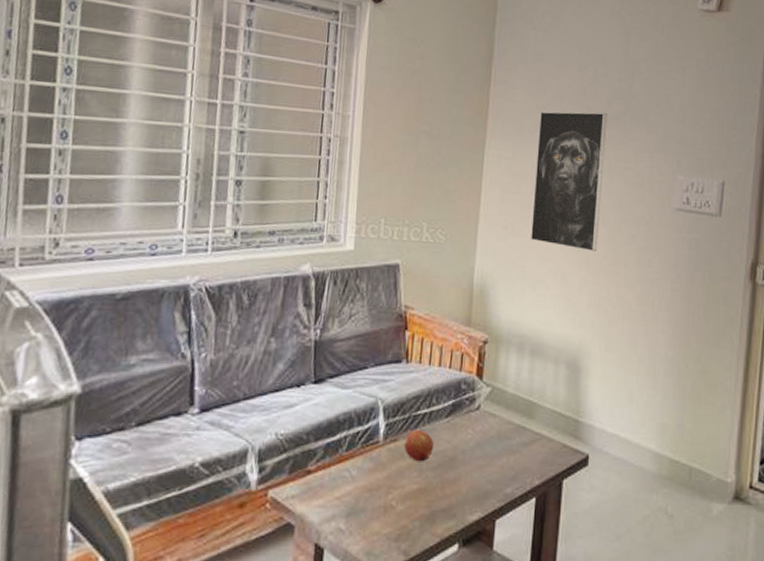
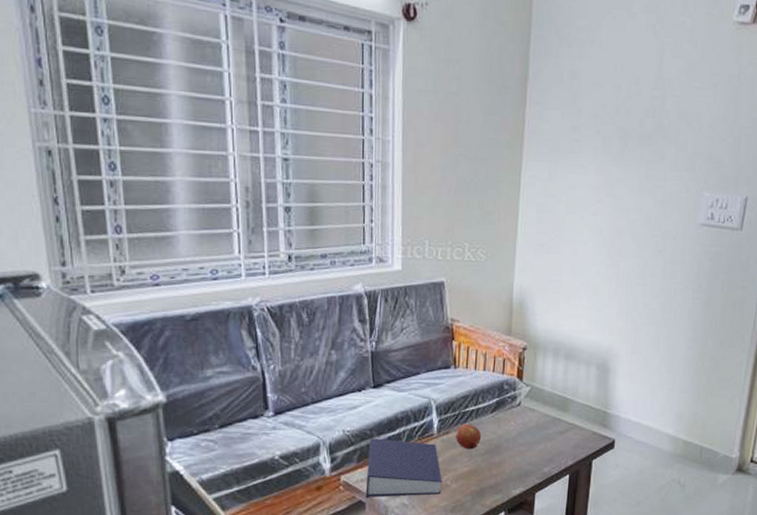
book: none [295,444,386,519] -> present [365,438,442,497]
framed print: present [531,111,608,252] -> none [565,131,640,266]

